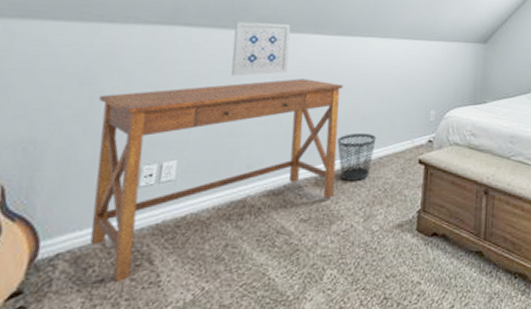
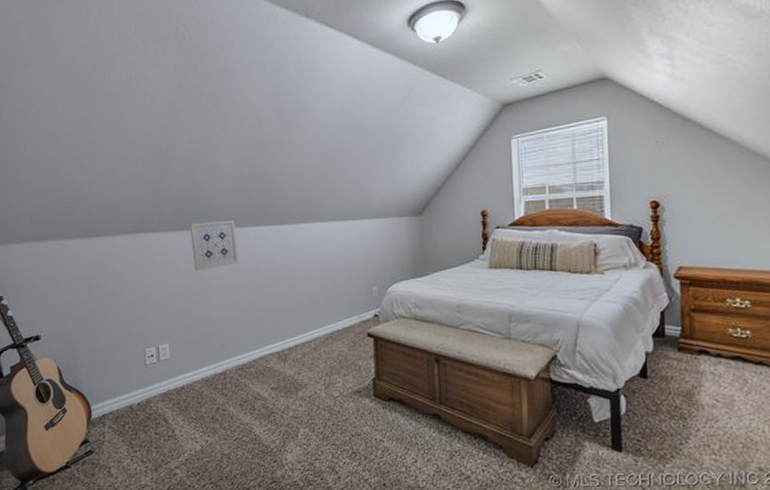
desk: present [90,79,343,282] -> none [104,267,296,435]
wastebasket: present [337,134,376,182] -> none [292,312,326,355]

